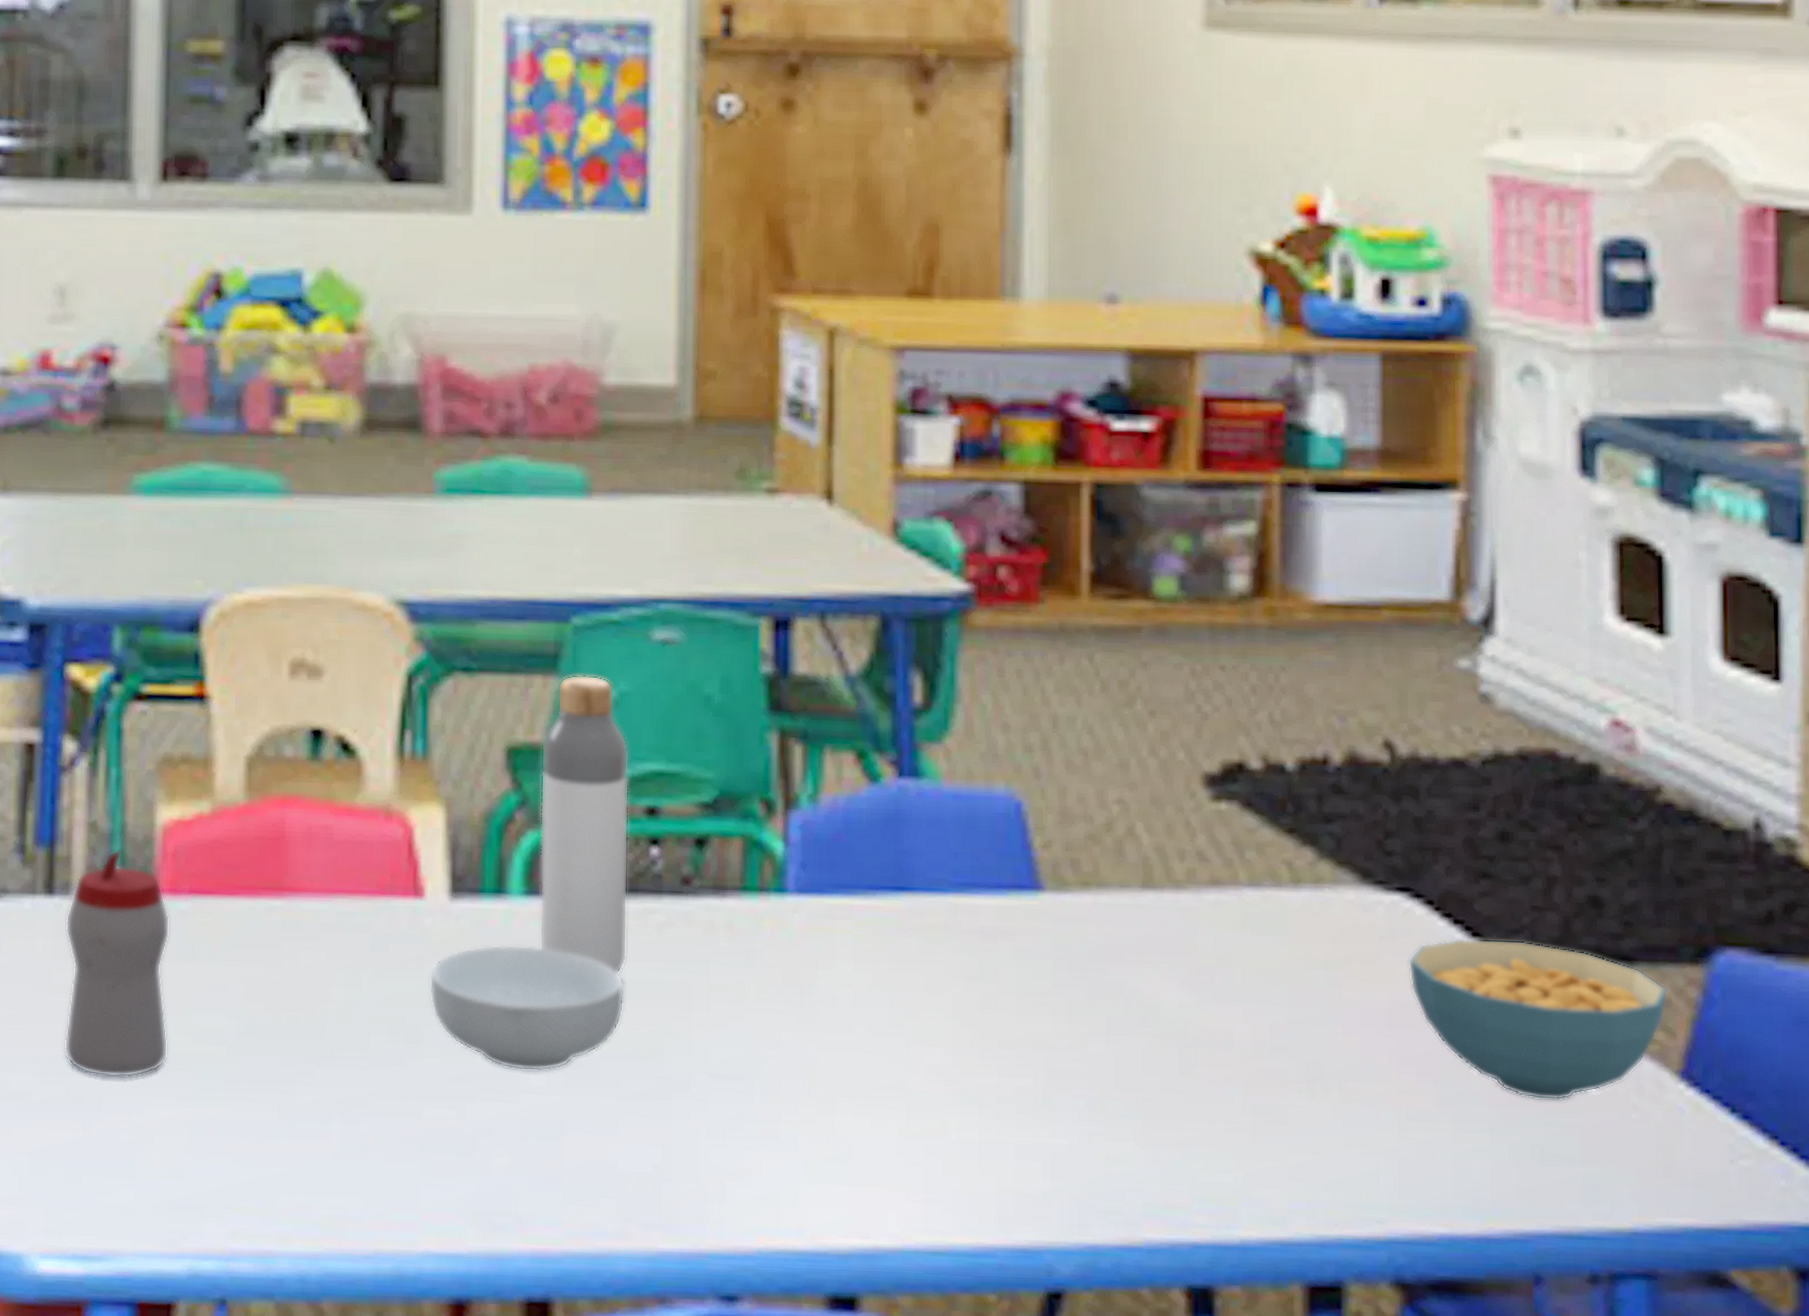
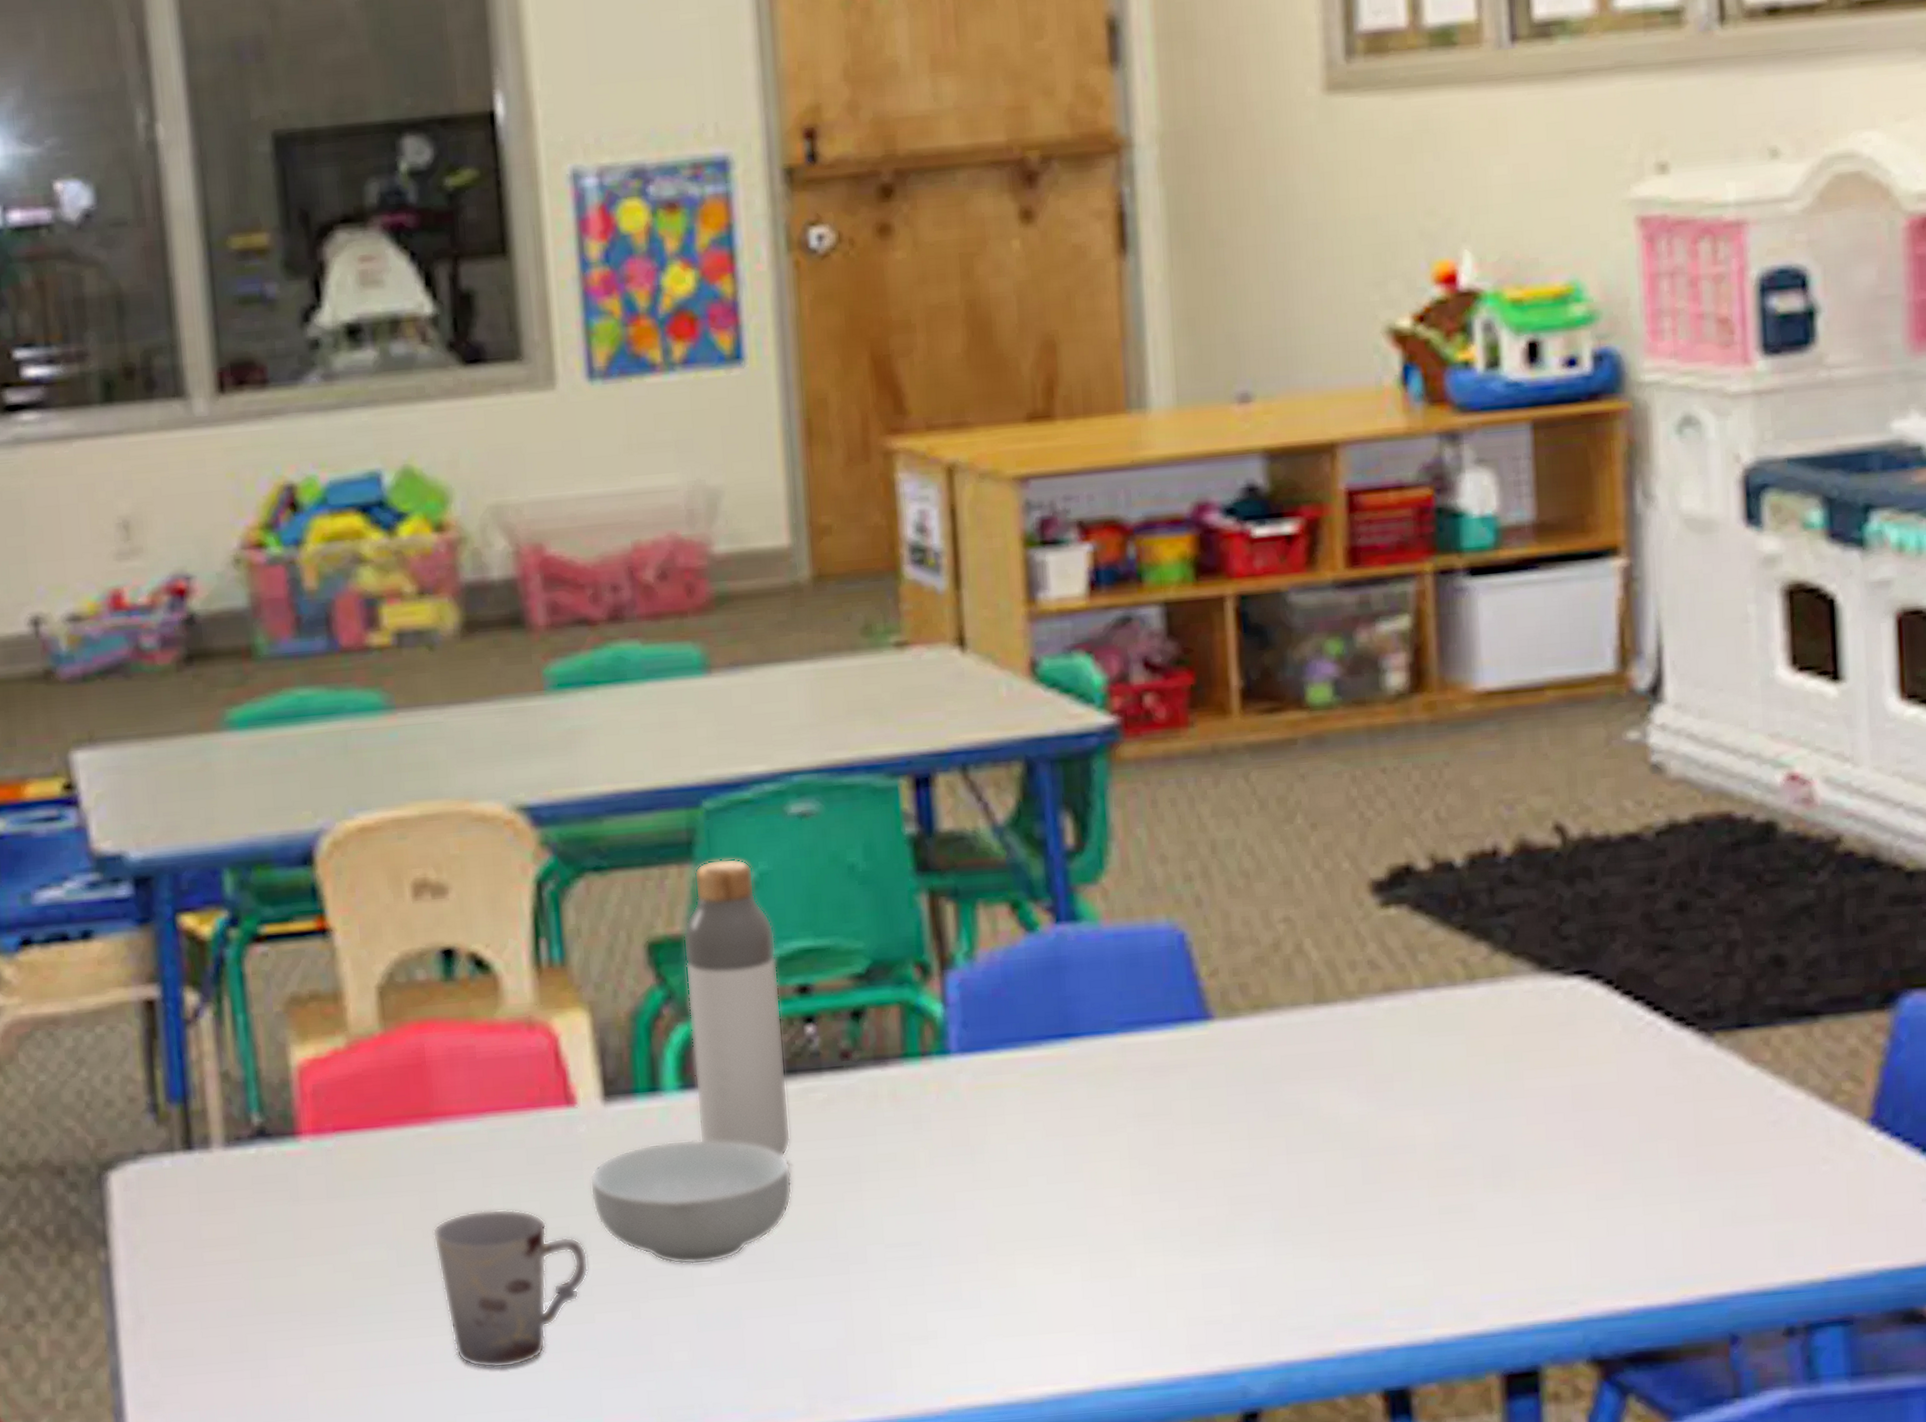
sippy cup: present [64,849,170,1078] -> none [208,1096,330,1325]
cup: none [273,990,420,1151] -> present [432,1209,589,1369]
cereal bowl: present [1408,938,1668,1101] -> none [1589,1008,1855,1164]

